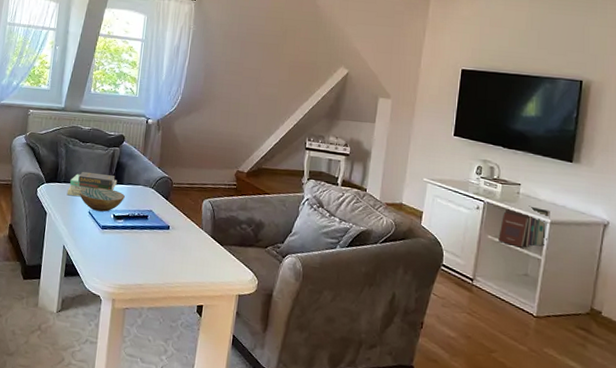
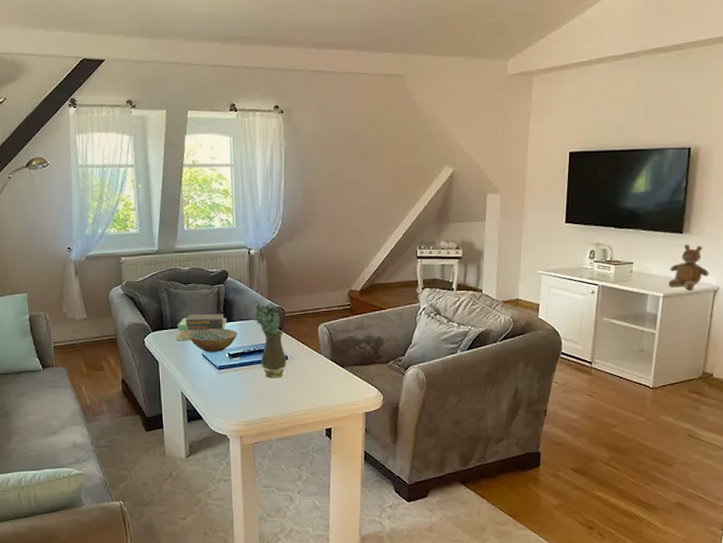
vase: none [142,168,169,247] -> present [254,301,287,379]
books: present [498,205,550,248] -> none [614,283,663,325]
teddy bear: none [557,174,599,221] -> present [669,245,709,291]

